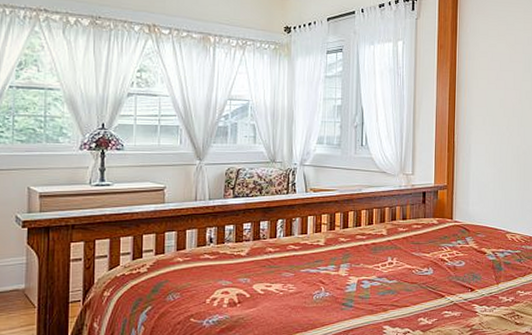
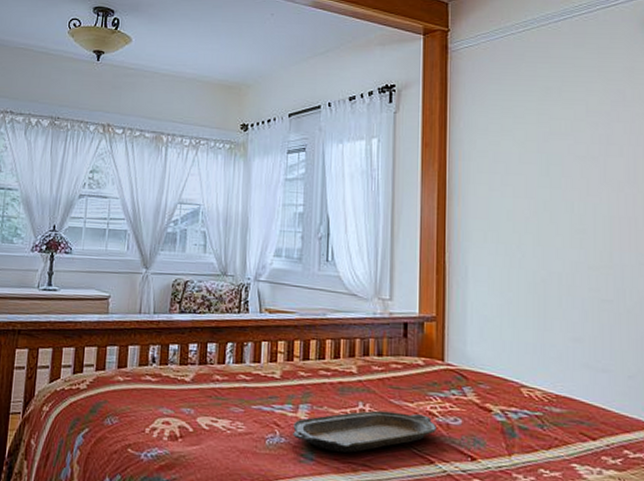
serving tray: none [336,262,446,298] -> present [293,410,436,453]

